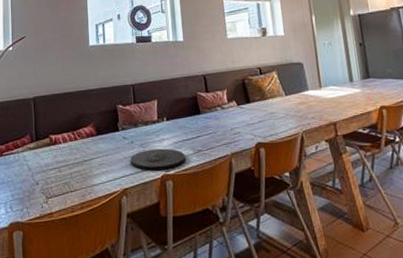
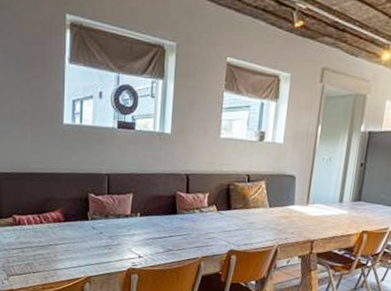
plate: present [130,148,185,171] -> none [97,242,154,264]

